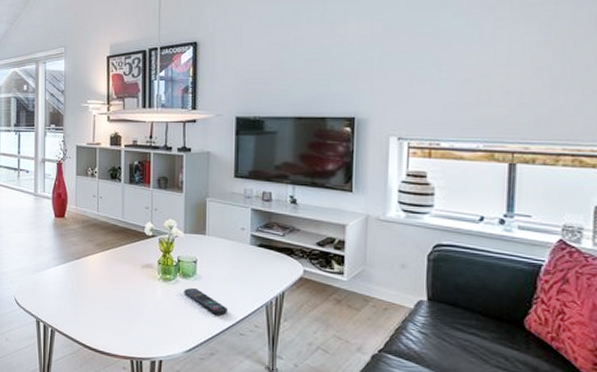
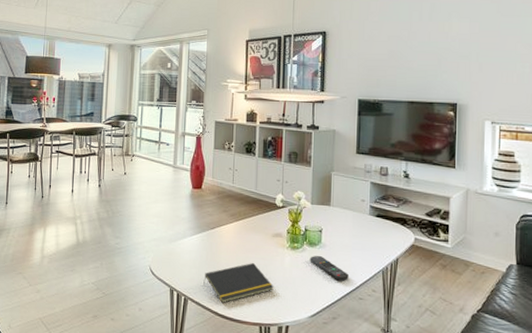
notepad: none [70,295,145,336] -> present [203,263,274,304]

